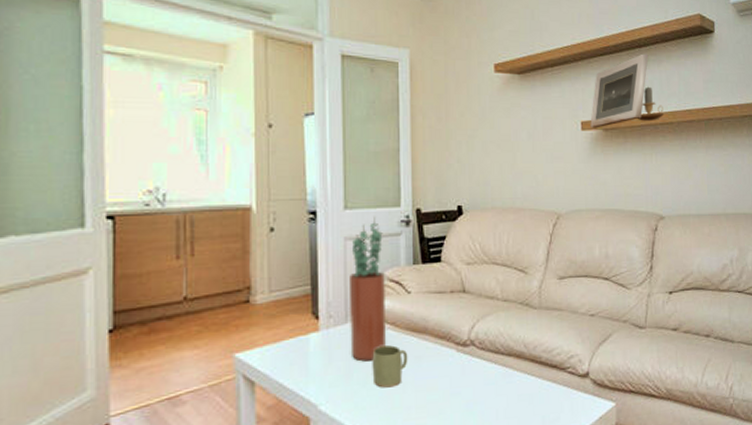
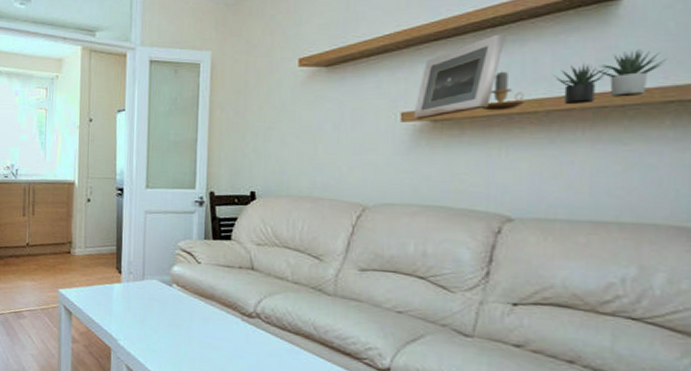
vase: present [348,216,387,362] -> none [145,195,178,314]
mug: present [372,345,408,388] -> none [163,303,195,339]
succulent plant: none [681,74,741,117] -> present [555,50,666,105]

